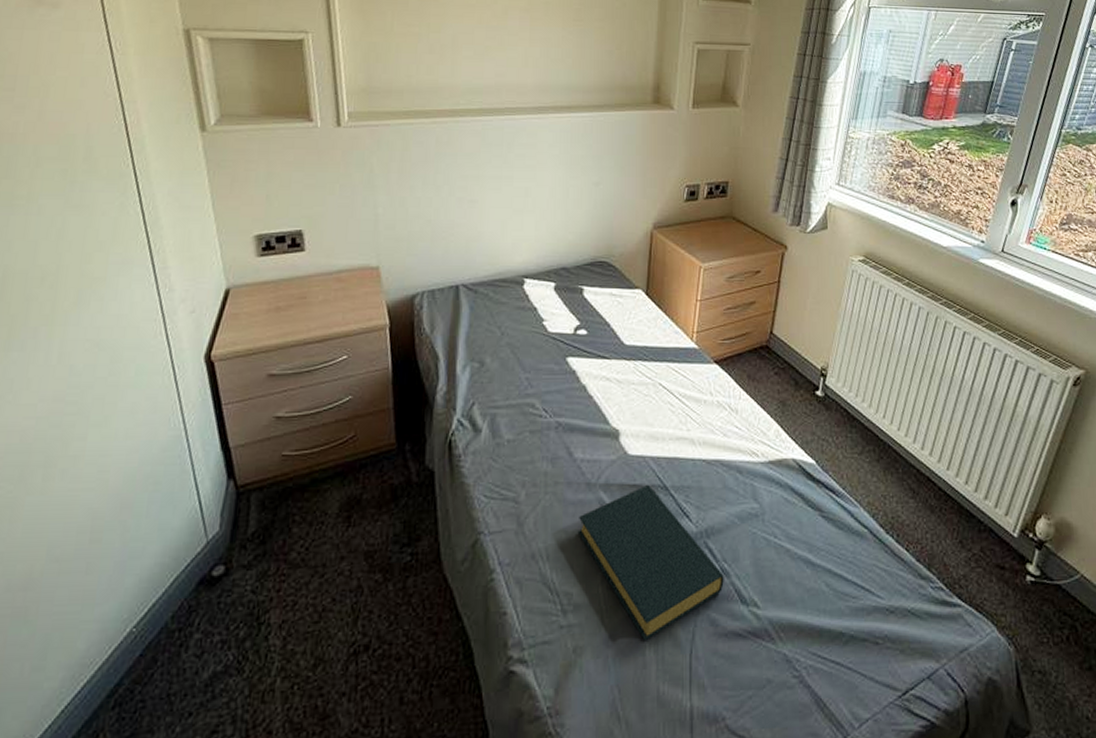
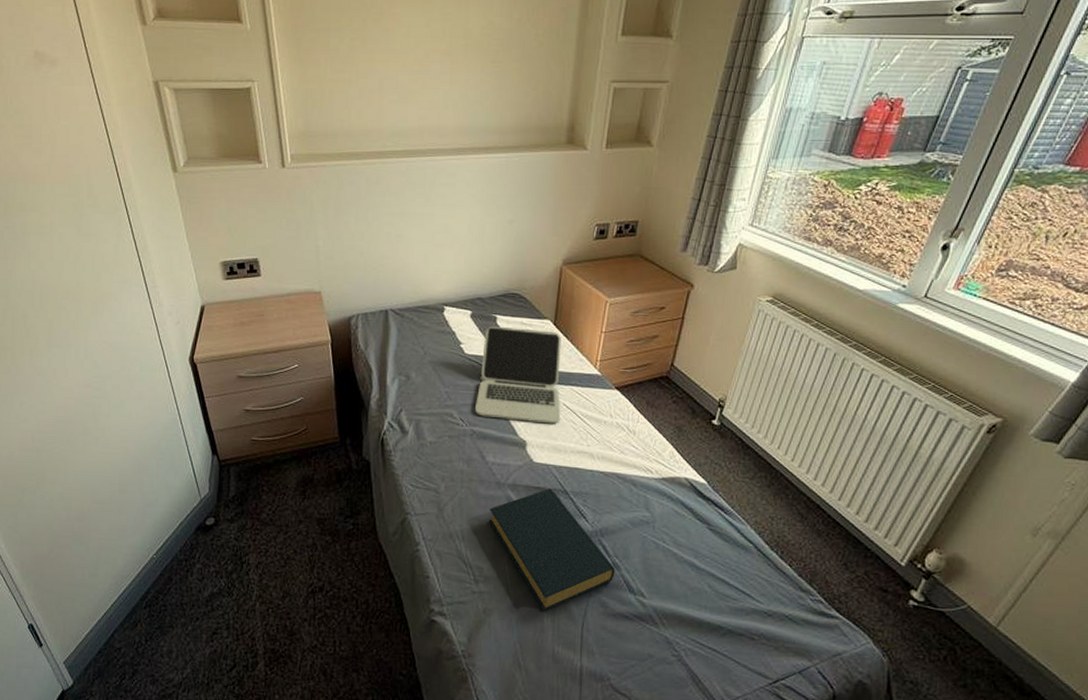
laptop: none [561,299,657,408] -> present [475,326,561,424]

